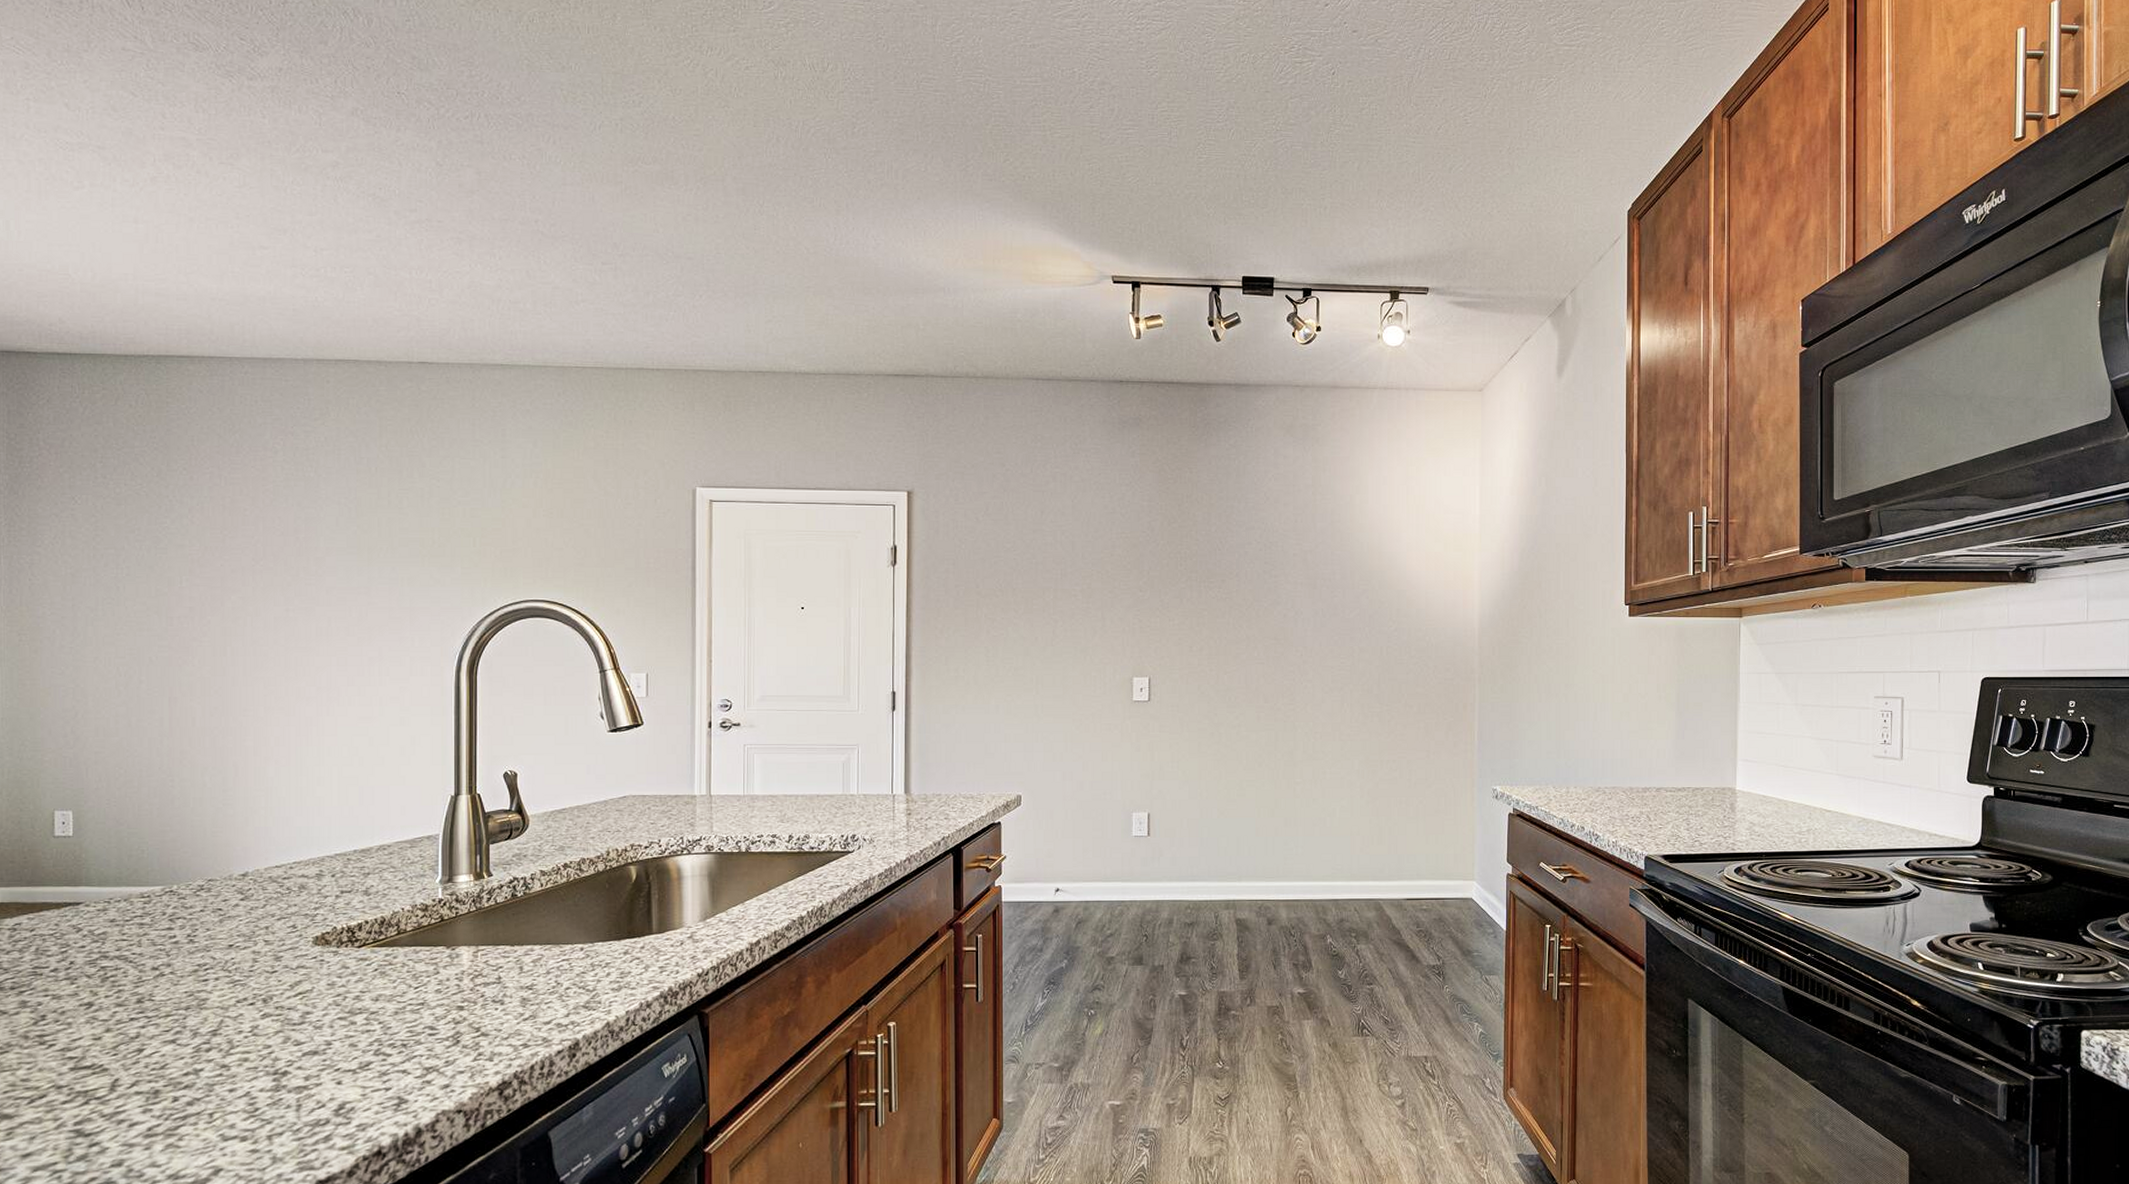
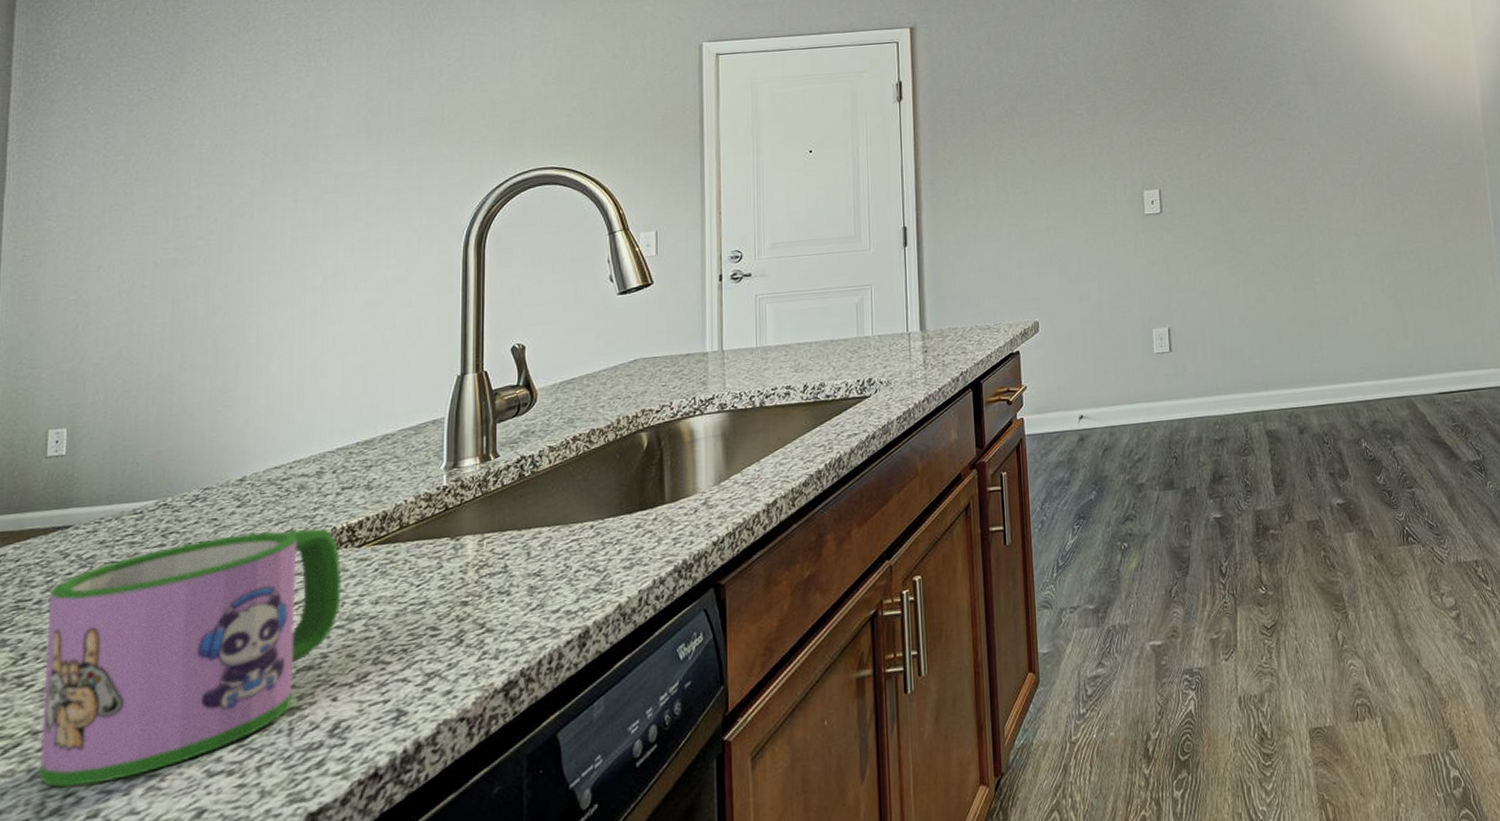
mug: none [64,925,343,1138] -> present [38,528,342,788]

